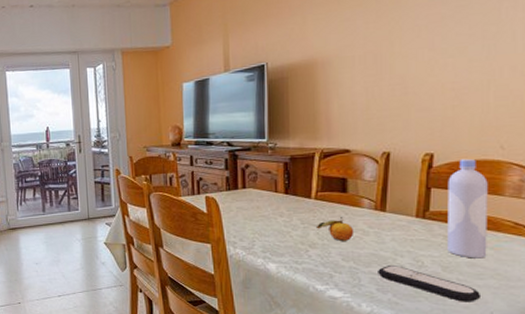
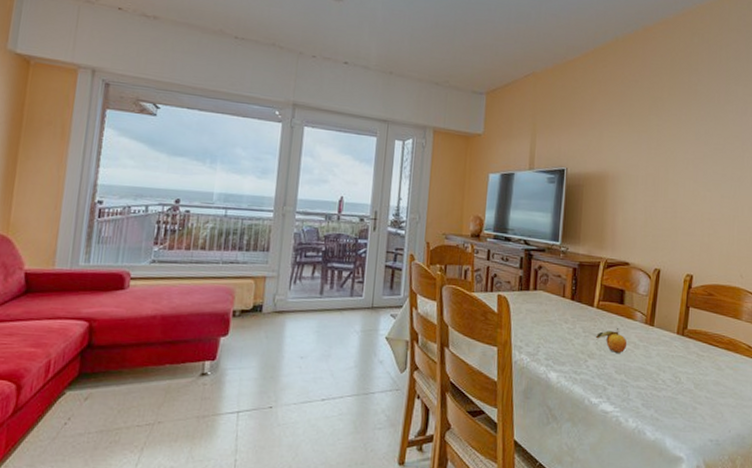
remote control: present [378,266,482,302] -> none [644,380,723,420]
bottle: present [447,158,488,259] -> none [699,282,731,378]

